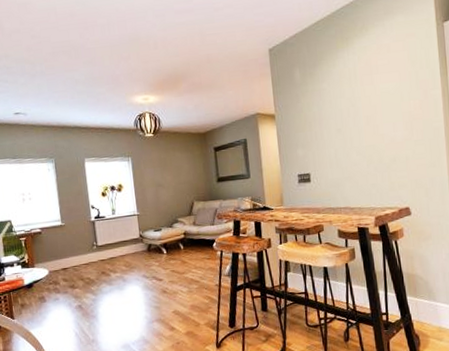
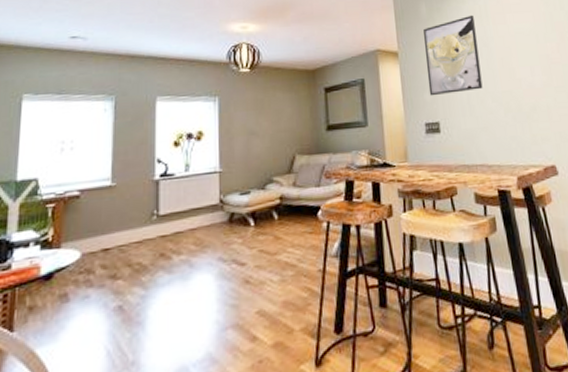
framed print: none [297,77,349,152] -> present [423,15,483,96]

